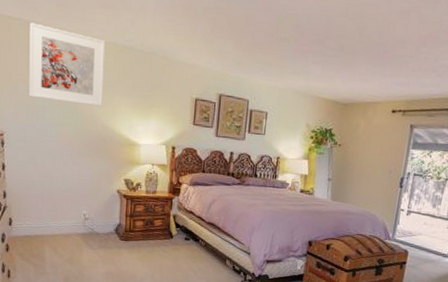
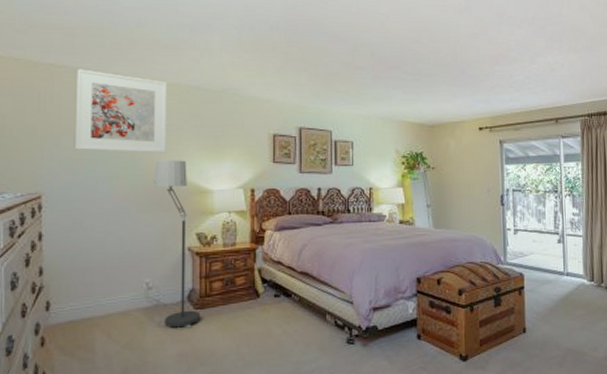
floor lamp: none [91,112,125,254] -> present [154,160,201,329]

